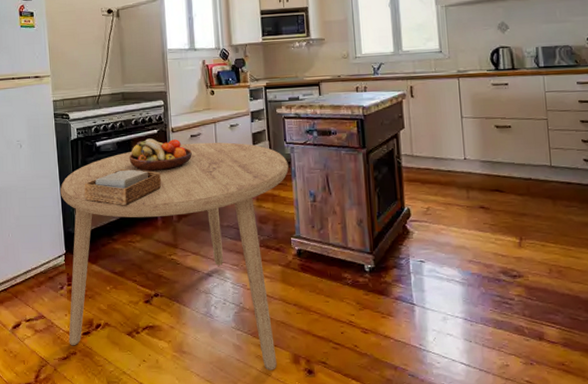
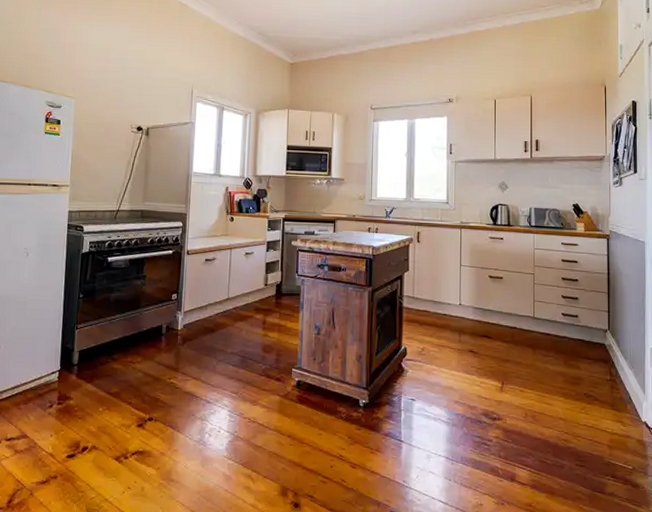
dining table: present [60,142,289,370] -> none [50,267,297,502]
napkin holder: present [84,168,162,206] -> none [88,286,171,325]
fruit bowl: present [129,138,192,172] -> none [140,258,205,293]

